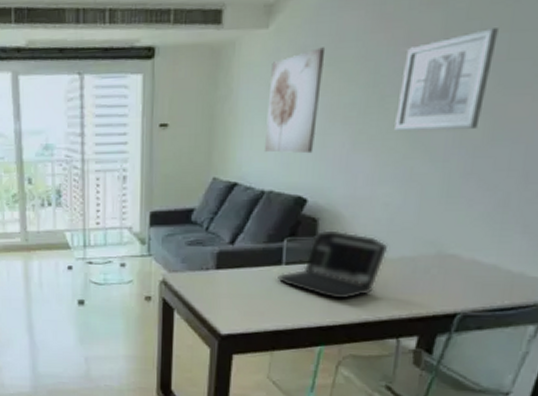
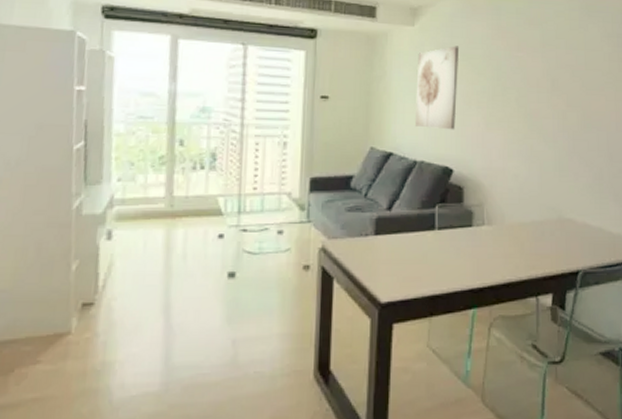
laptop: present [278,230,389,301] -> none [432,197,521,263]
wall art: present [395,28,499,131] -> none [516,46,577,118]

